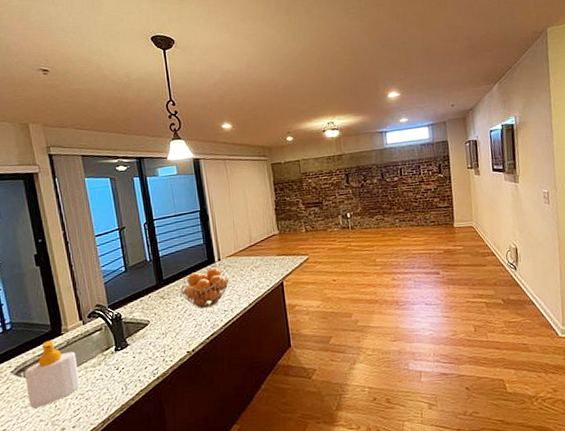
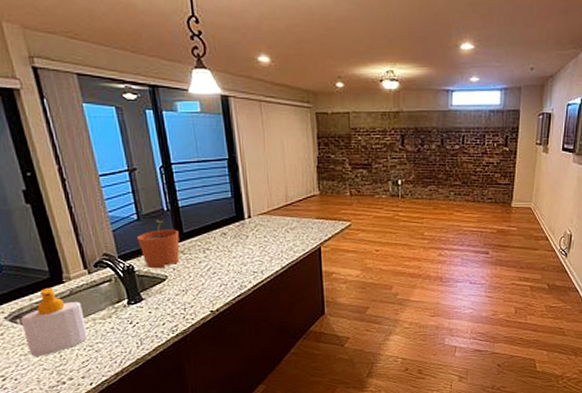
plant pot: none [124,269,160,316] -> present [136,220,180,269]
fruit basket: present [180,267,230,309] -> none [203,225,261,268]

